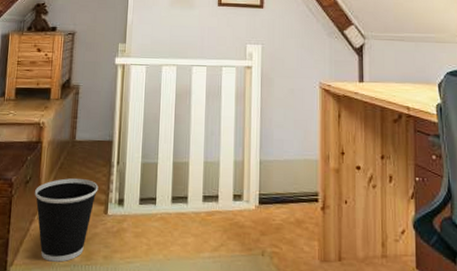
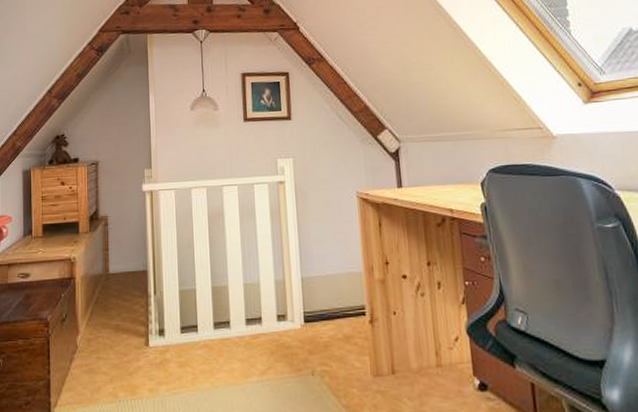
wastebasket: present [34,178,99,262] -> none [71,312,137,399]

